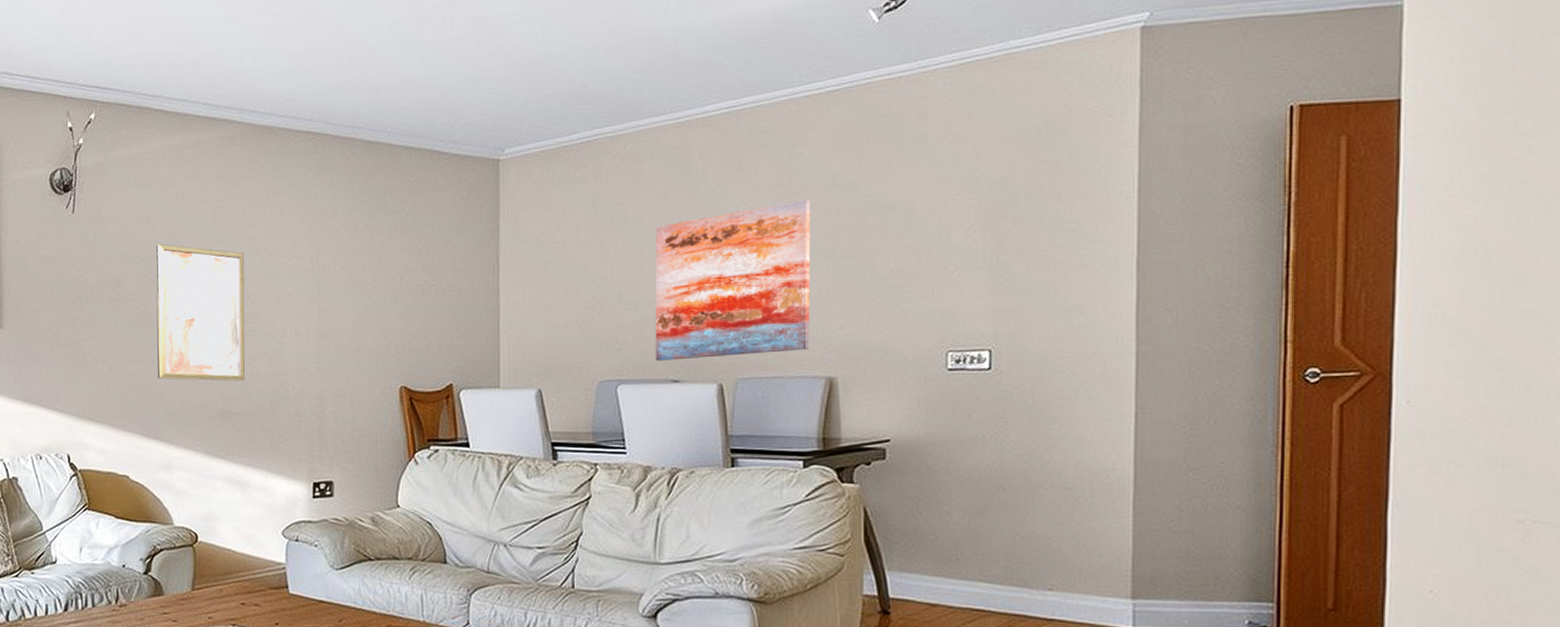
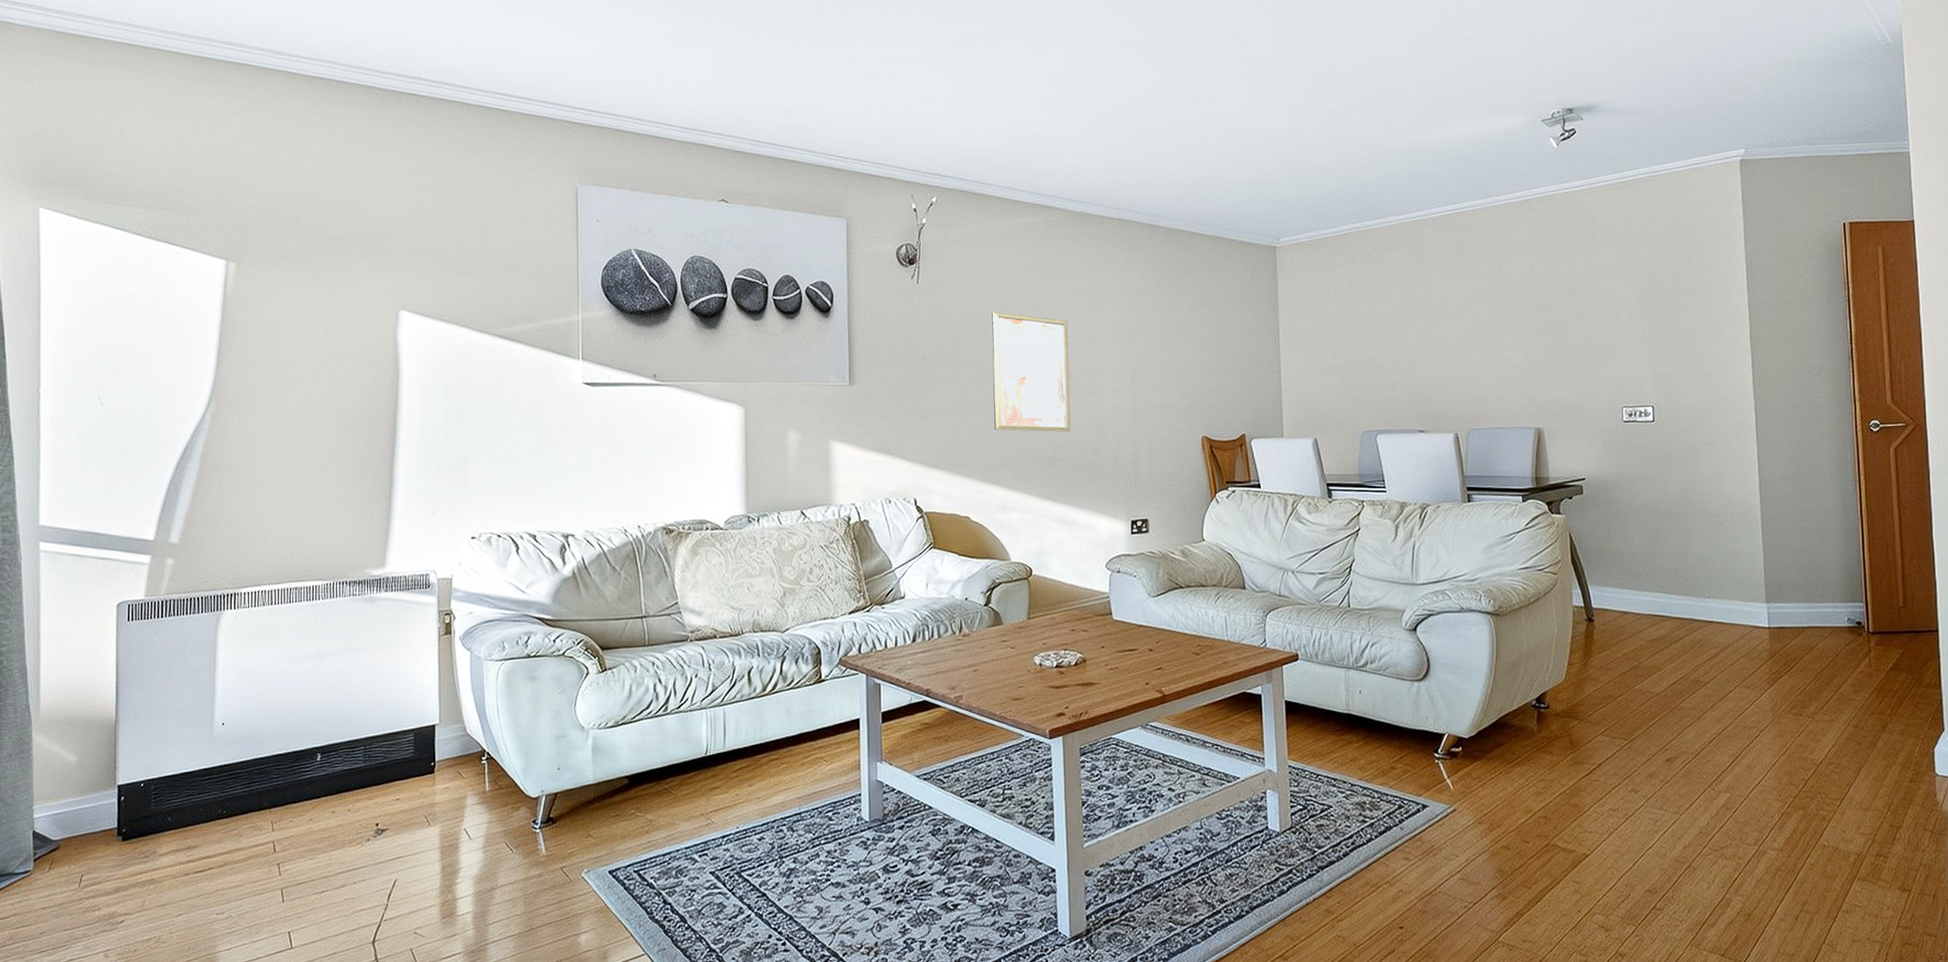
wall art: present [655,199,811,361] -> none [1400,284,1522,415]

